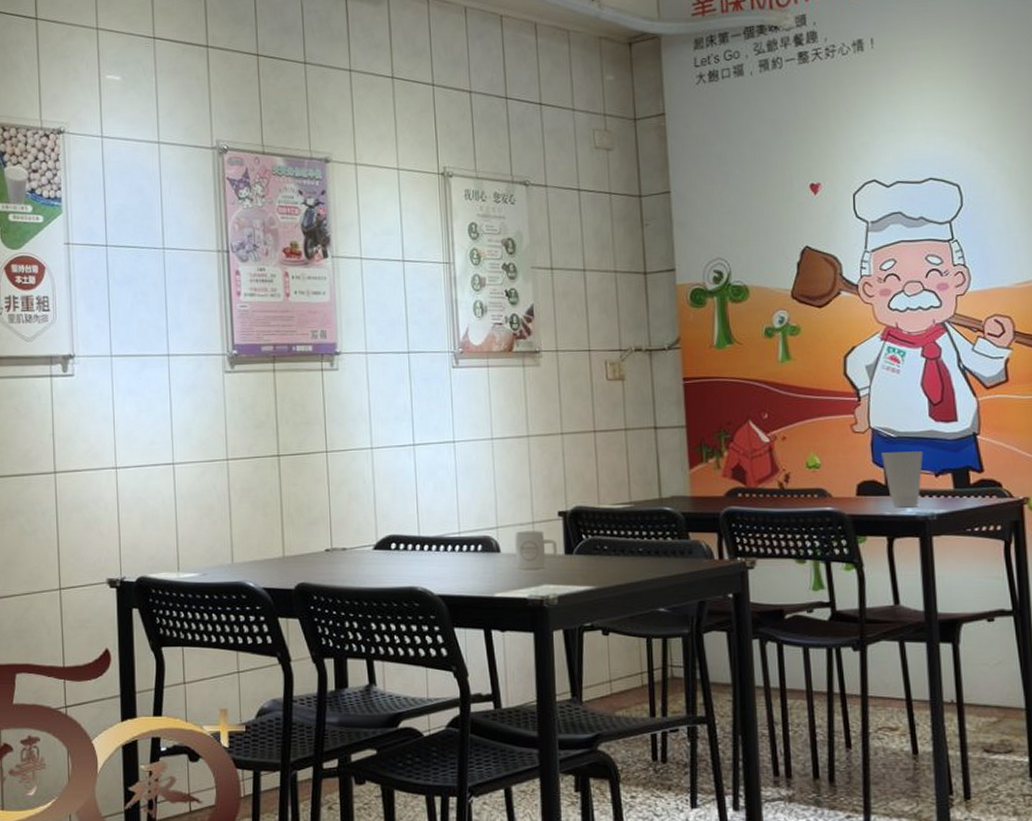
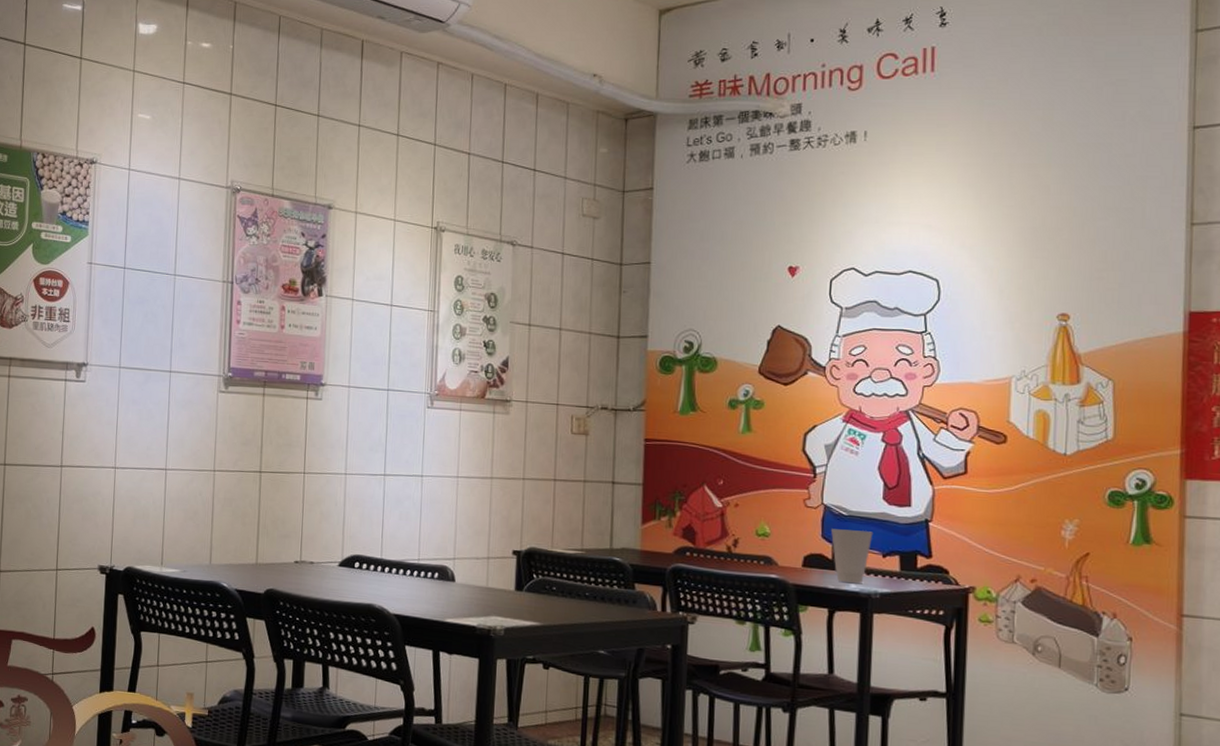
mug: present [515,530,558,569] -> none [469,564,509,601]

